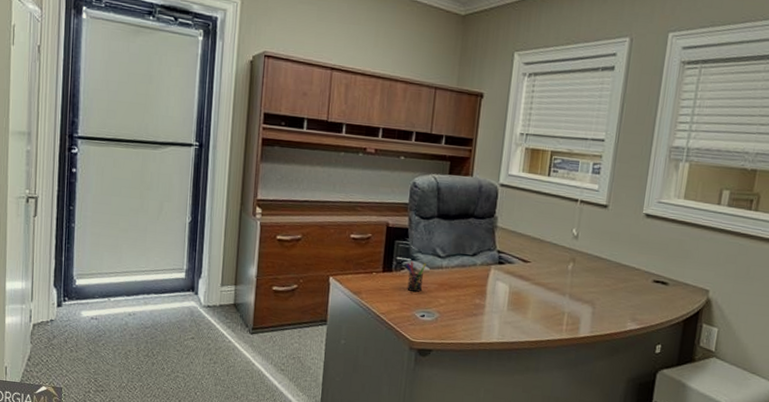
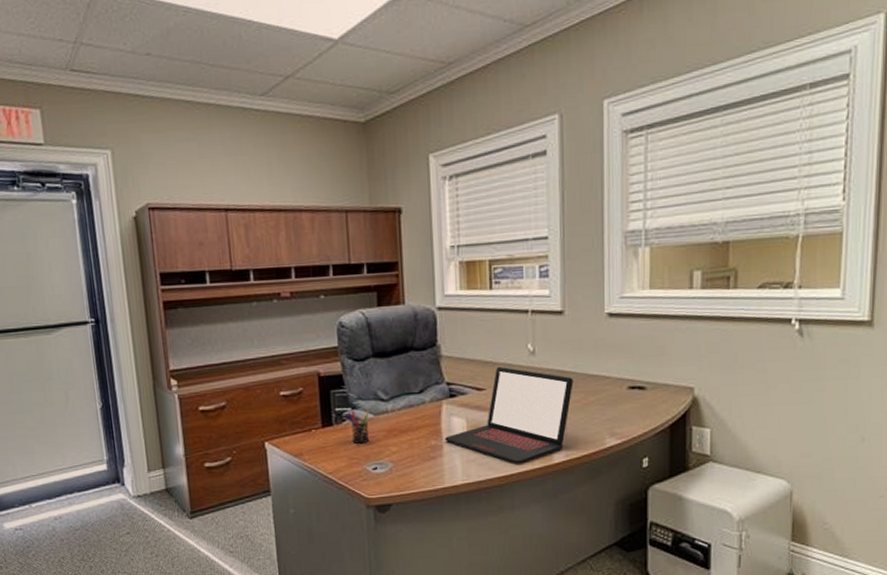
laptop: none [488,244,607,333] -> present [445,366,573,464]

